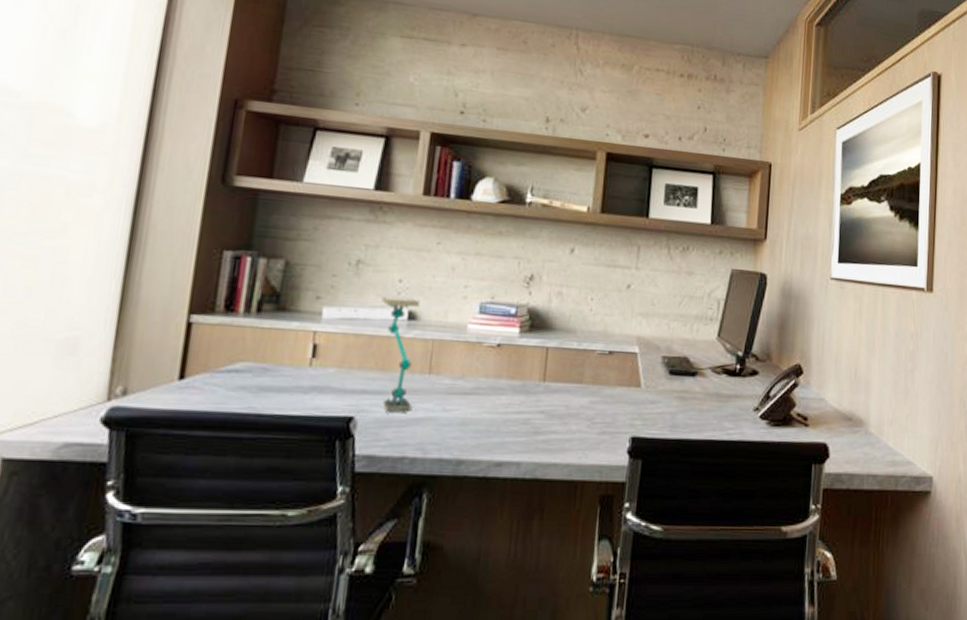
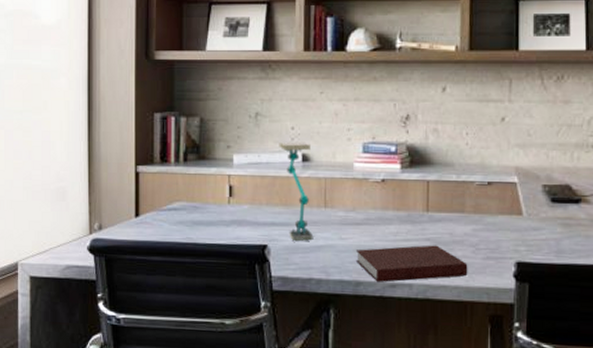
notebook: none [460,418,582,461] -> present [357,245,468,282]

